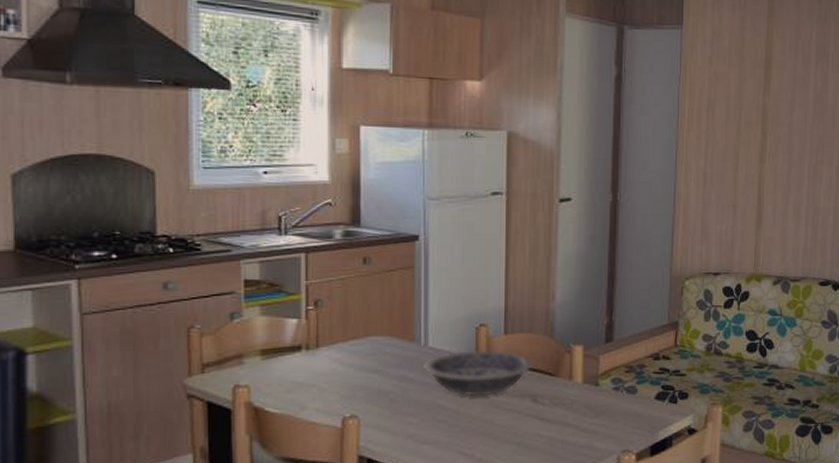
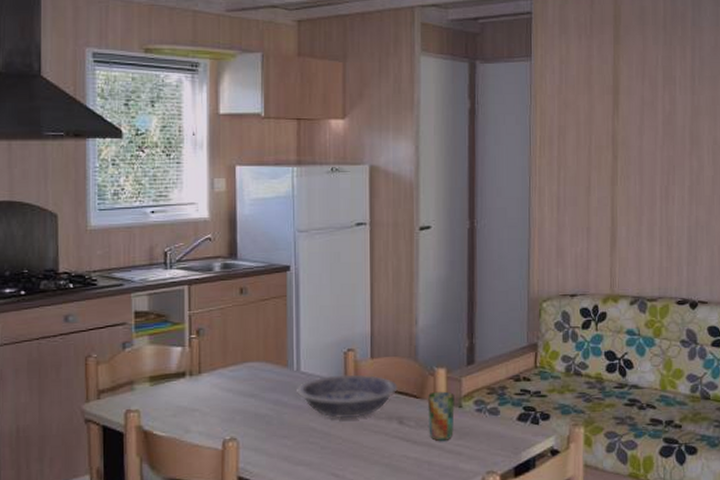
cup: none [563,369,591,419] -> present [428,391,455,441]

